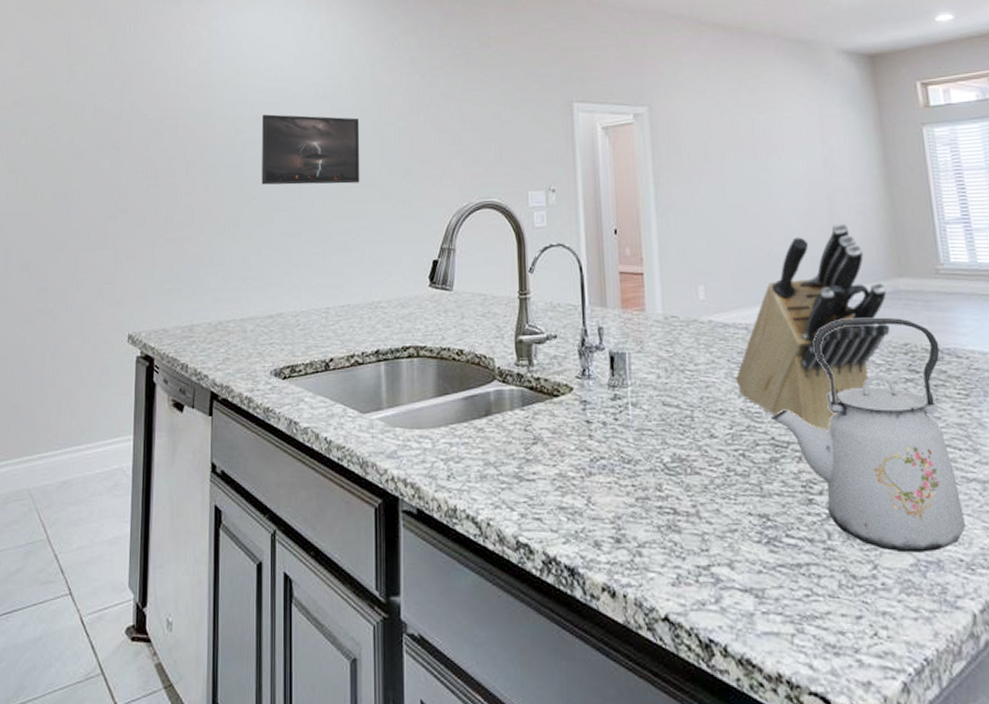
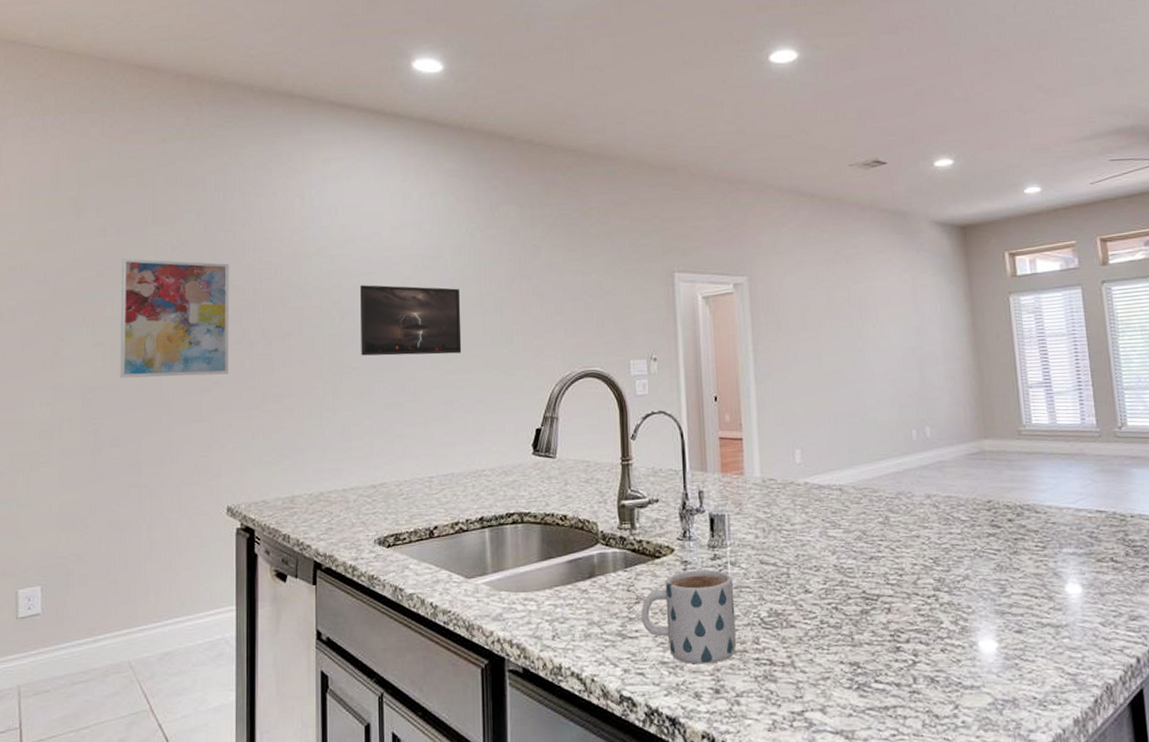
wall art: none [31,88,138,205] -> present [120,258,229,378]
mug: none [538,410,638,511] -> present [641,569,737,665]
knife block: present [736,223,890,430] -> none [830,388,975,583]
kettle: present [773,317,965,553] -> none [864,476,1039,693]

